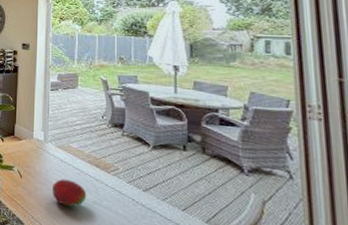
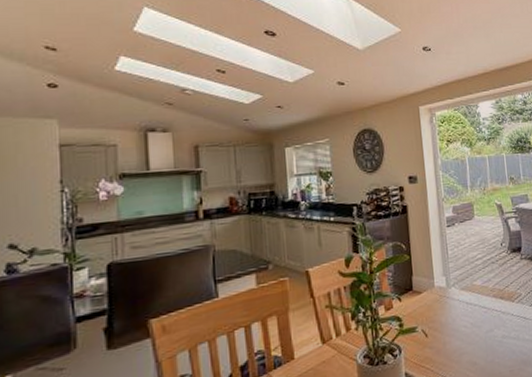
fruit: present [53,179,87,207] -> none [461,321,496,352]

